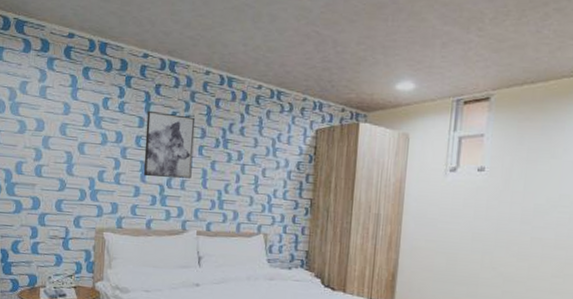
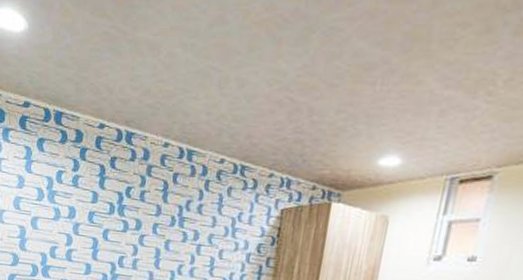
wall art: present [143,110,196,179] -> none [95,185,151,258]

